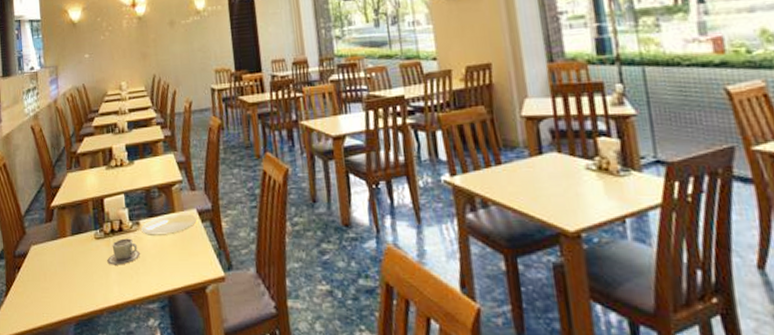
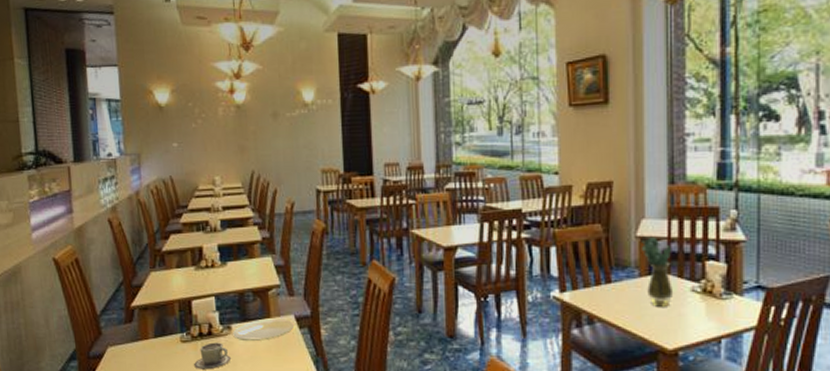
vase: none [525,114,567,187] -> present [640,235,672,307]

